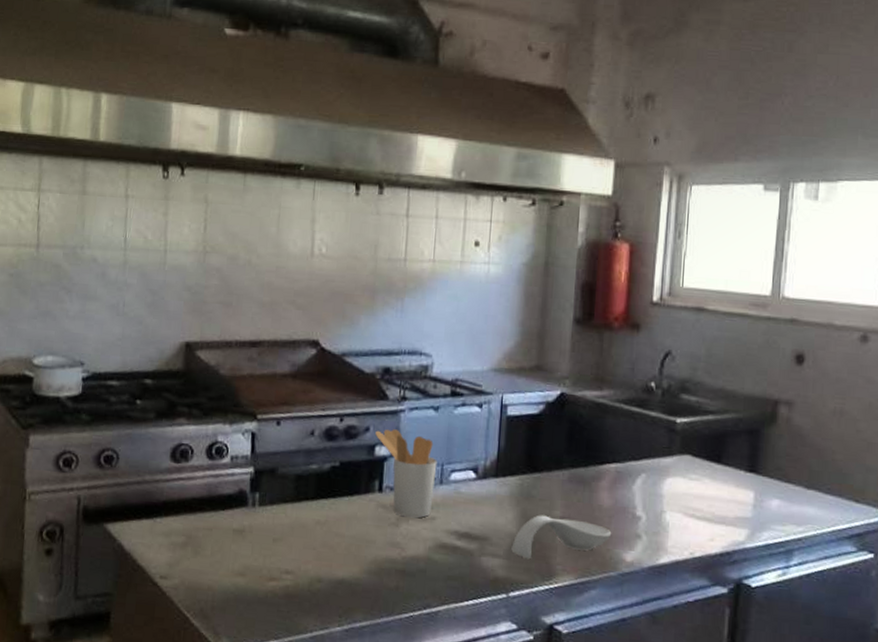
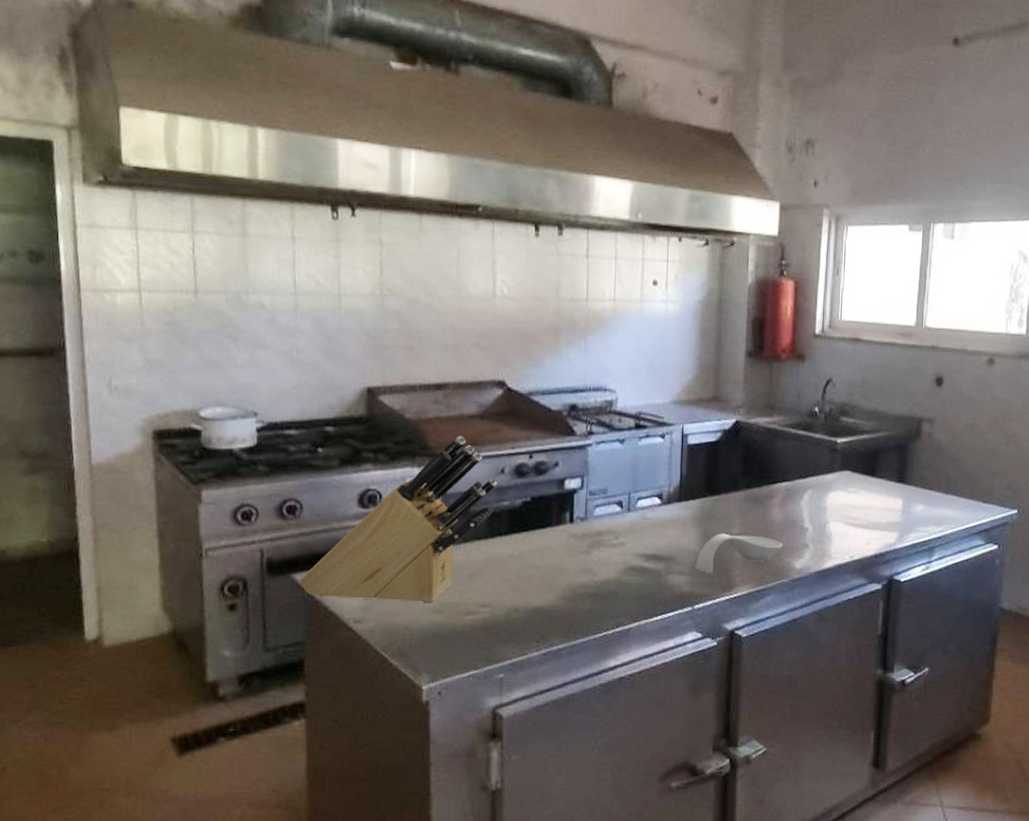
knife block: none [110,394,306,565] -> present [298,435,497,604]
utensil holder: present [375,429,437,518] -> none [564,463,625,545]

